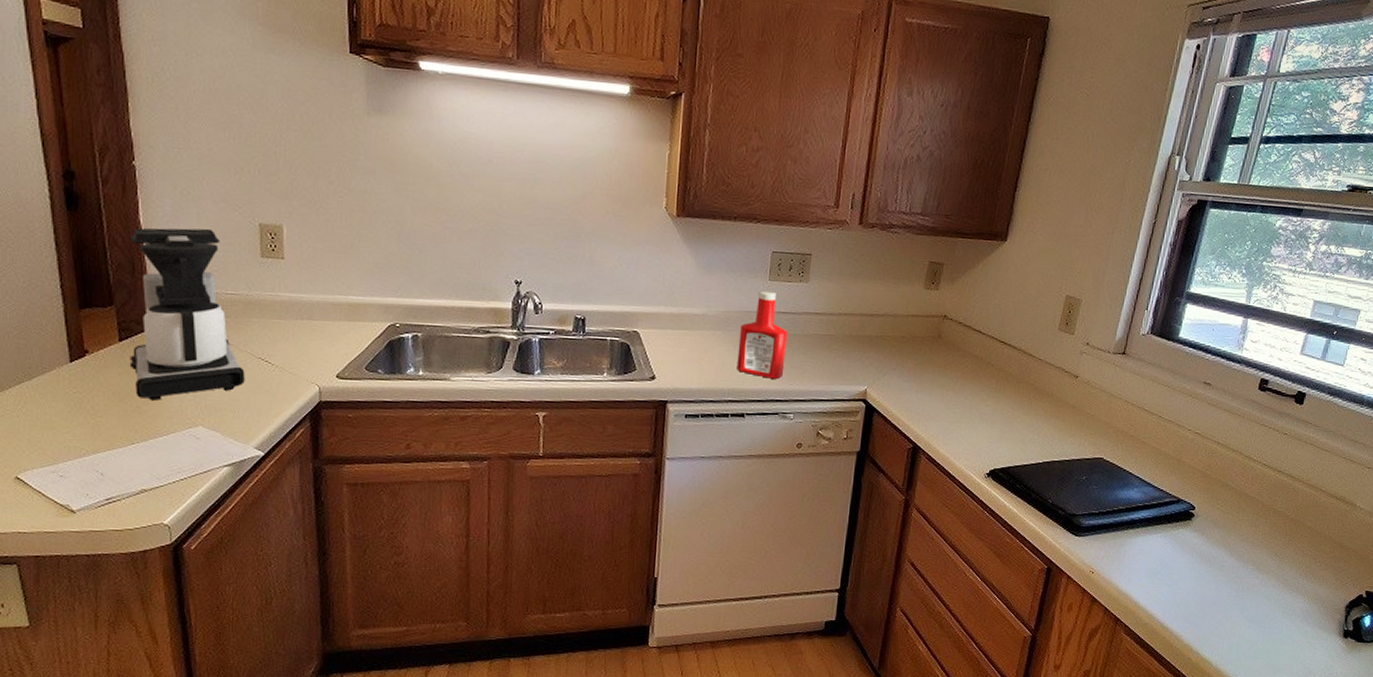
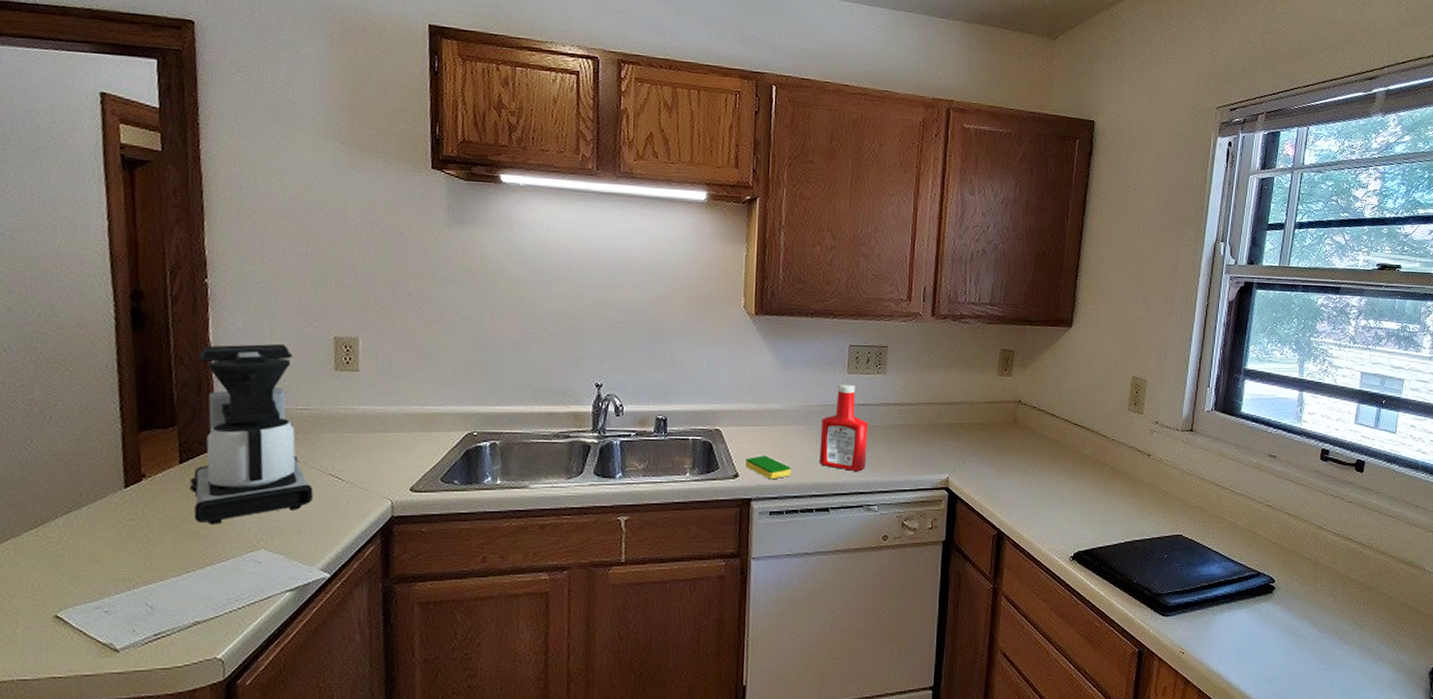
dish sponge: none [663,359,708,384] -> present [746,455,791,480]

